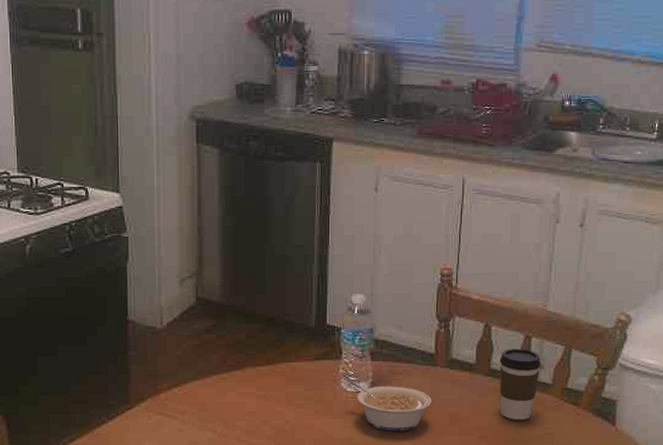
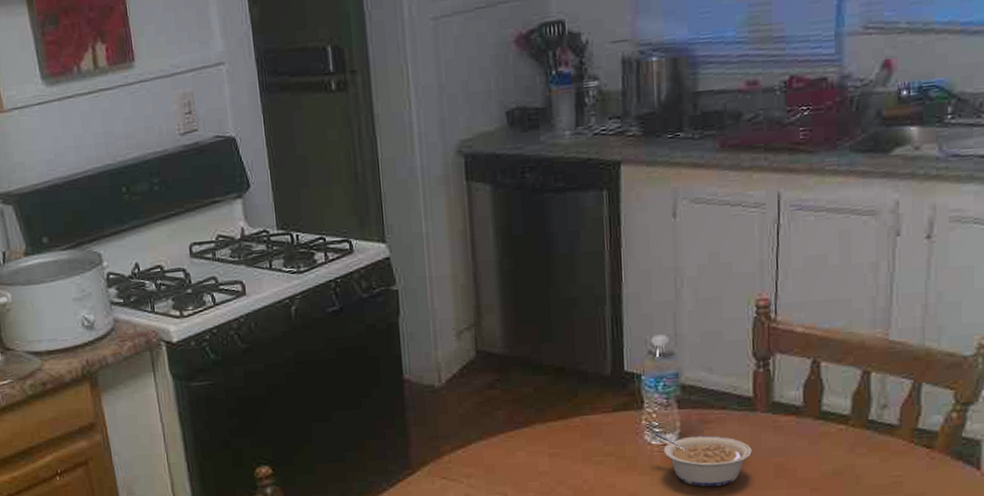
coffee cup: present [499,348,541,420] -> none [832,385,884,468]

